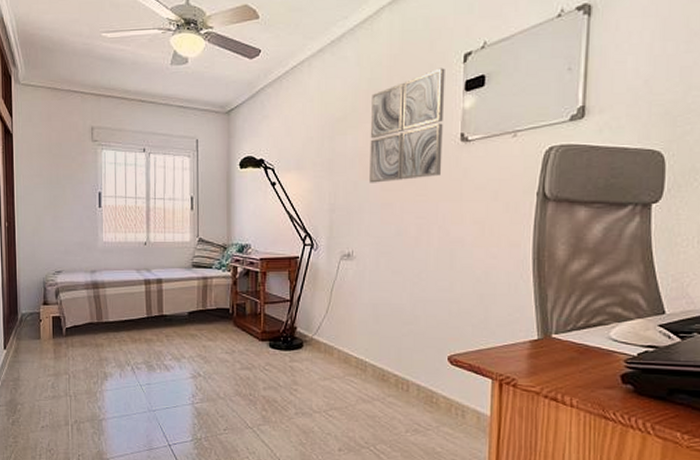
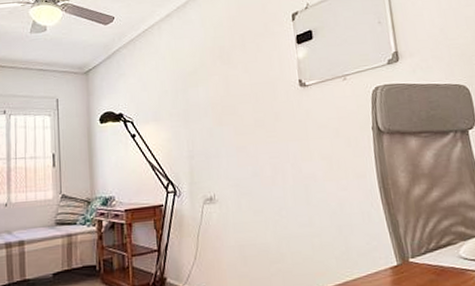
wall art: present [369,68,445,183] -> none [217,25,287,129]

